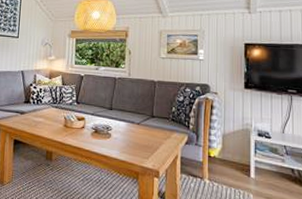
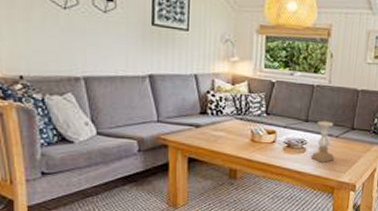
candle holder: none [115,109,137,148] -> present [310,120,335,162]

